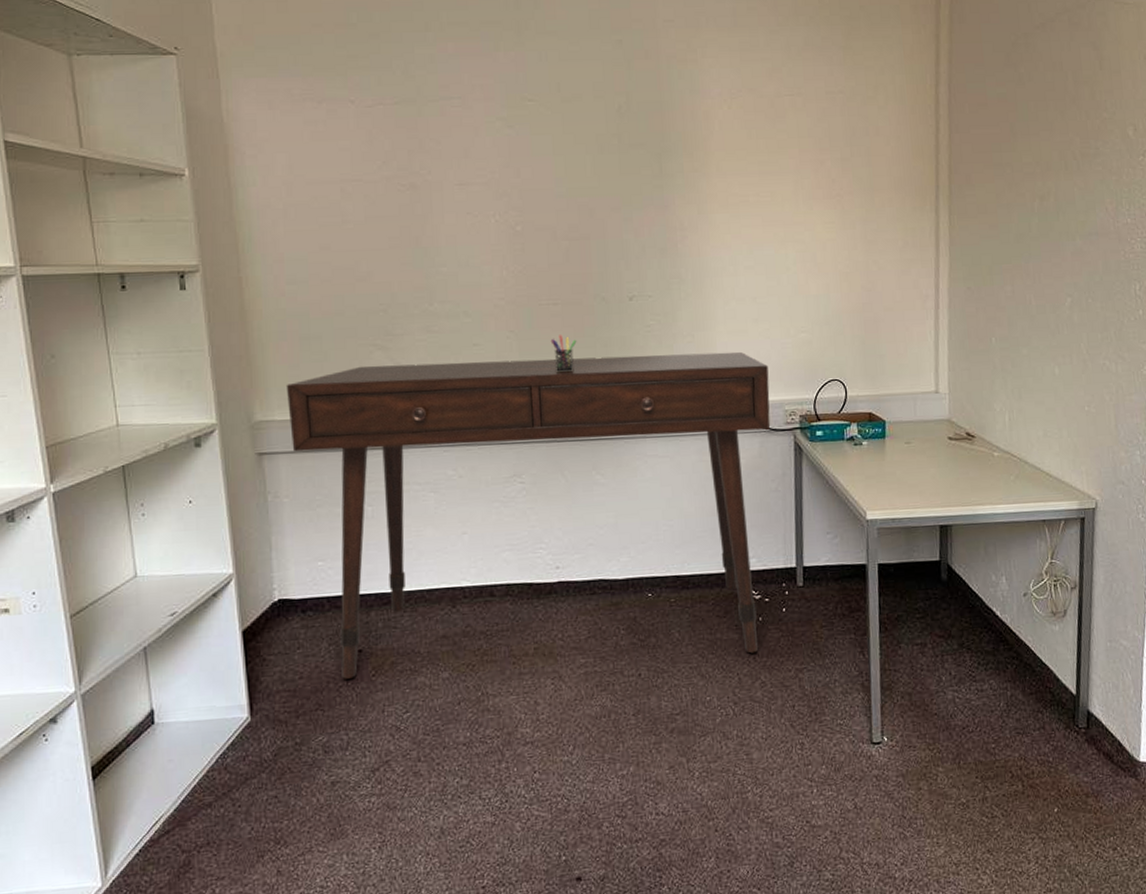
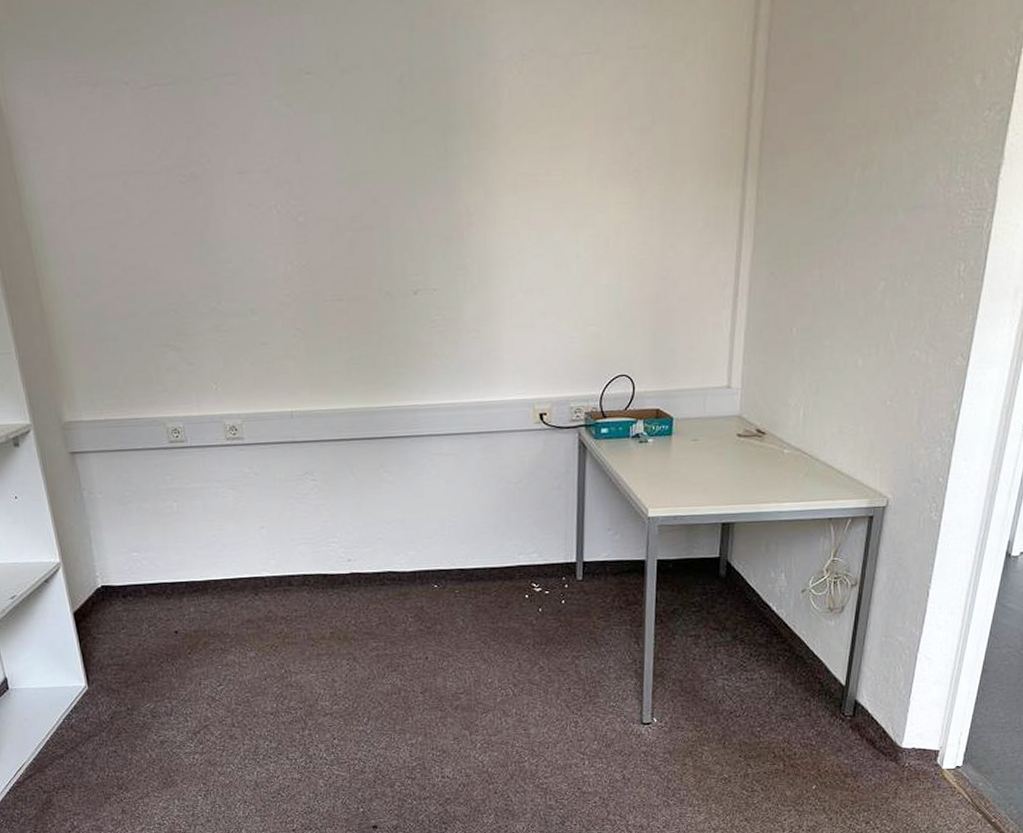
desk: present [286,351,771,679] -> none [89,347,555,656]
pen holder: present [550,335,577,372] -> none [336,332,362,370]

